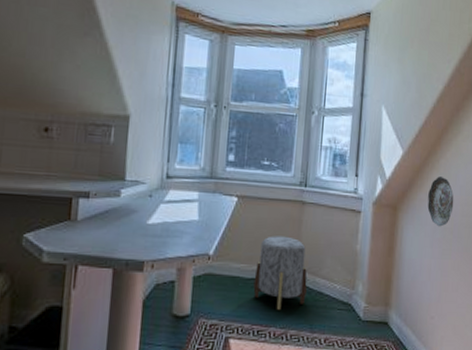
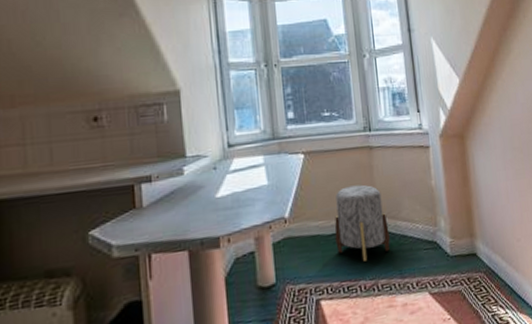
decorative plate: present [427,176,454,227] -> none [491,98,519,148]

